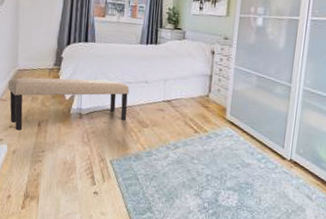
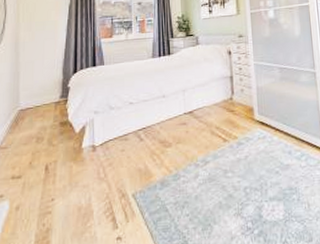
bench: present [8,77,130,131] -> none [9,101,147,181]

